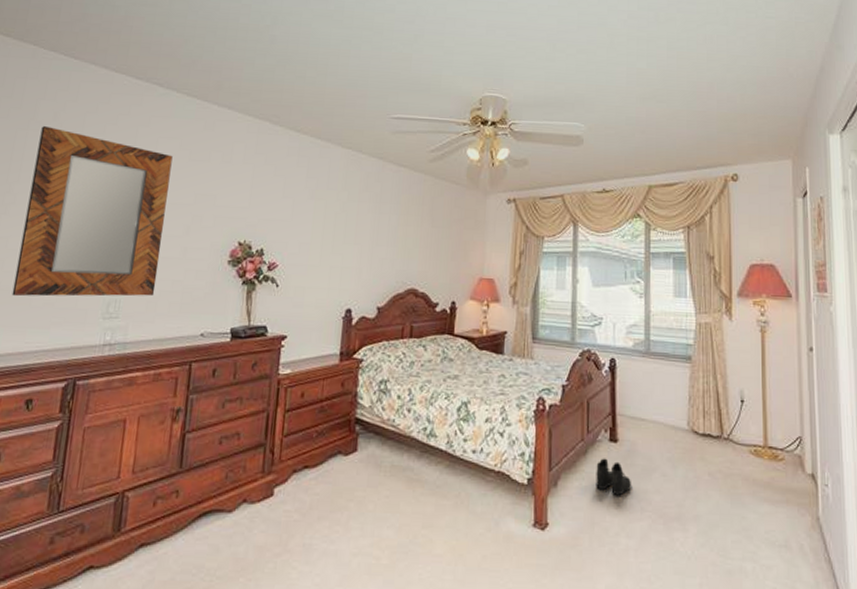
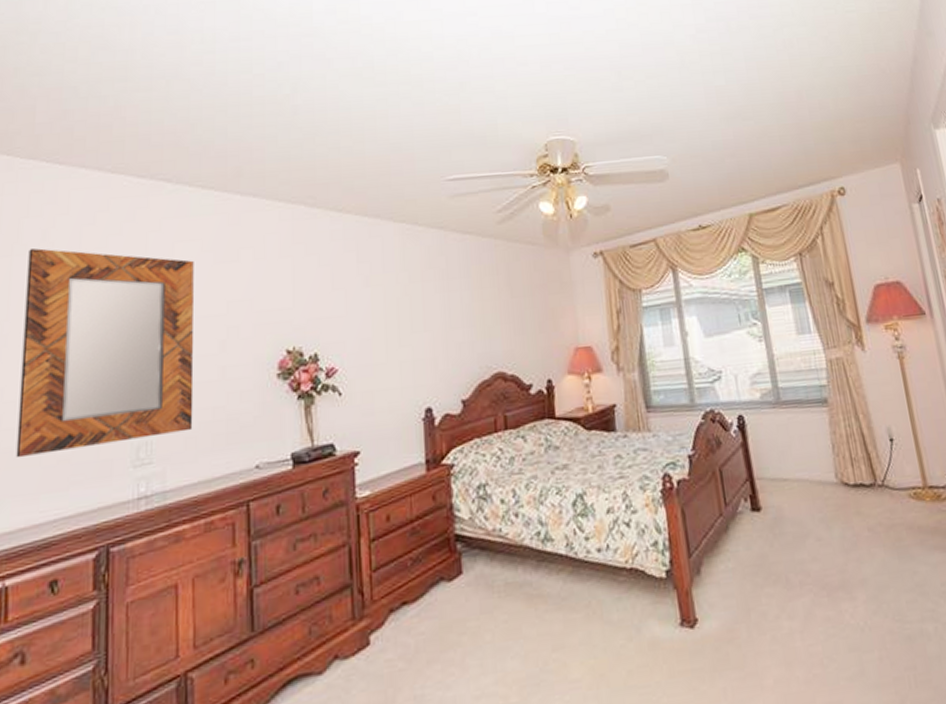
boots: present [596,458,632,496] -> none [741,531,786,573]

